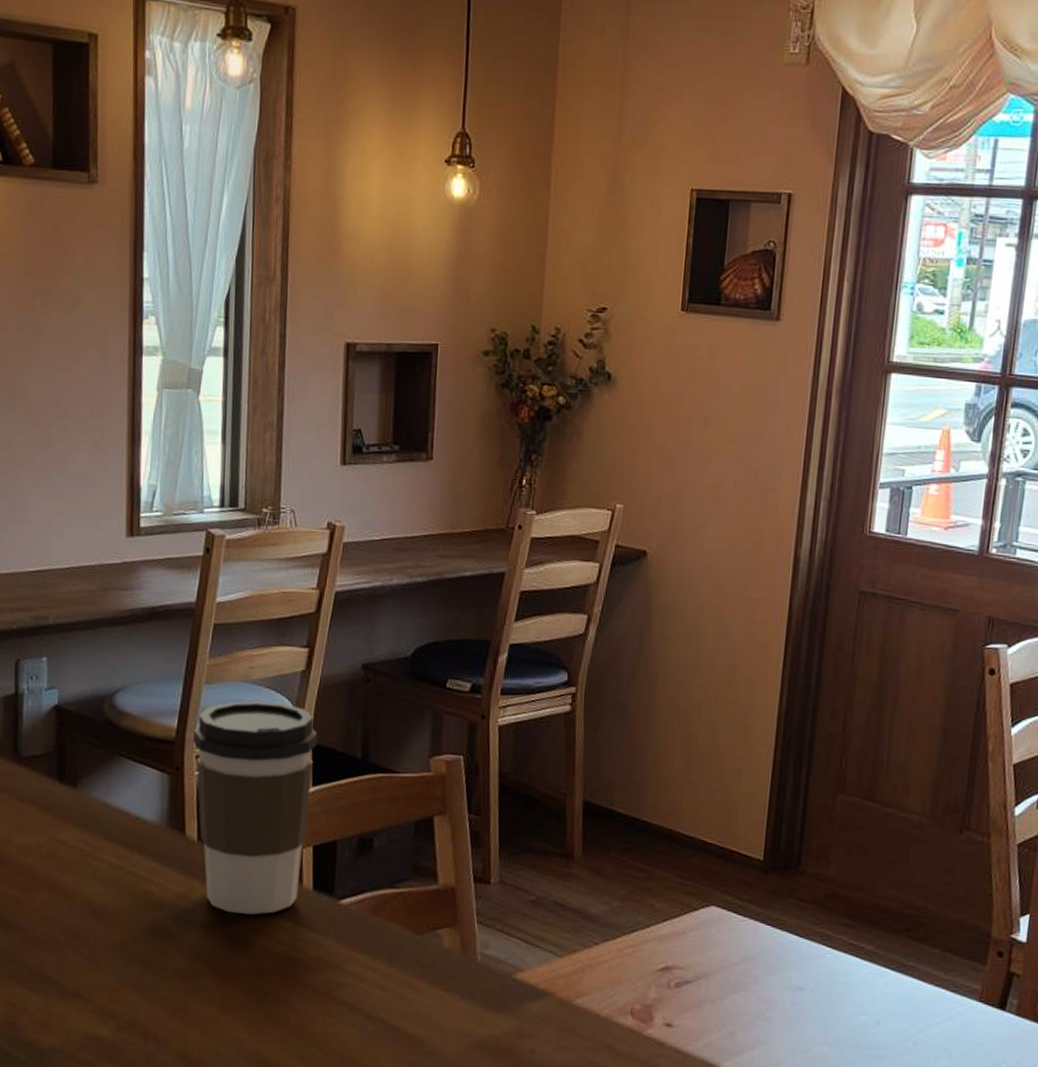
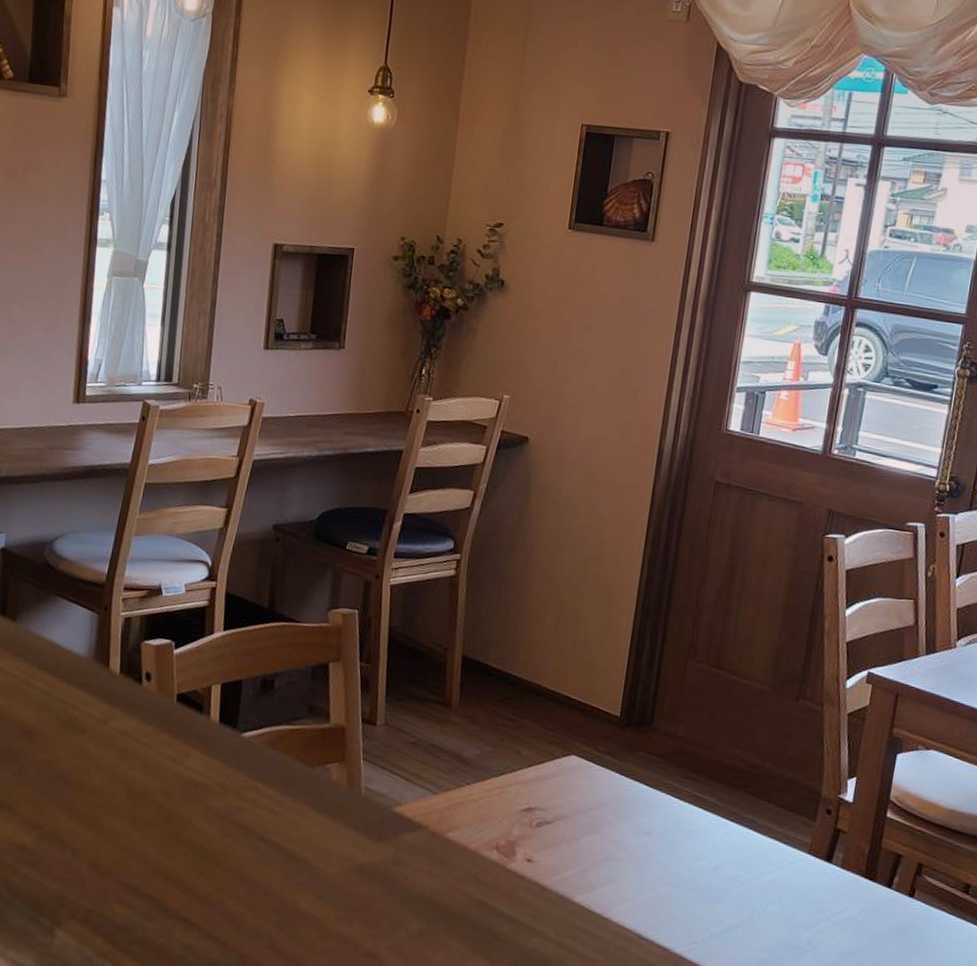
coffee cup: present [193,700,318,915] -> none [121,552,231,743]

